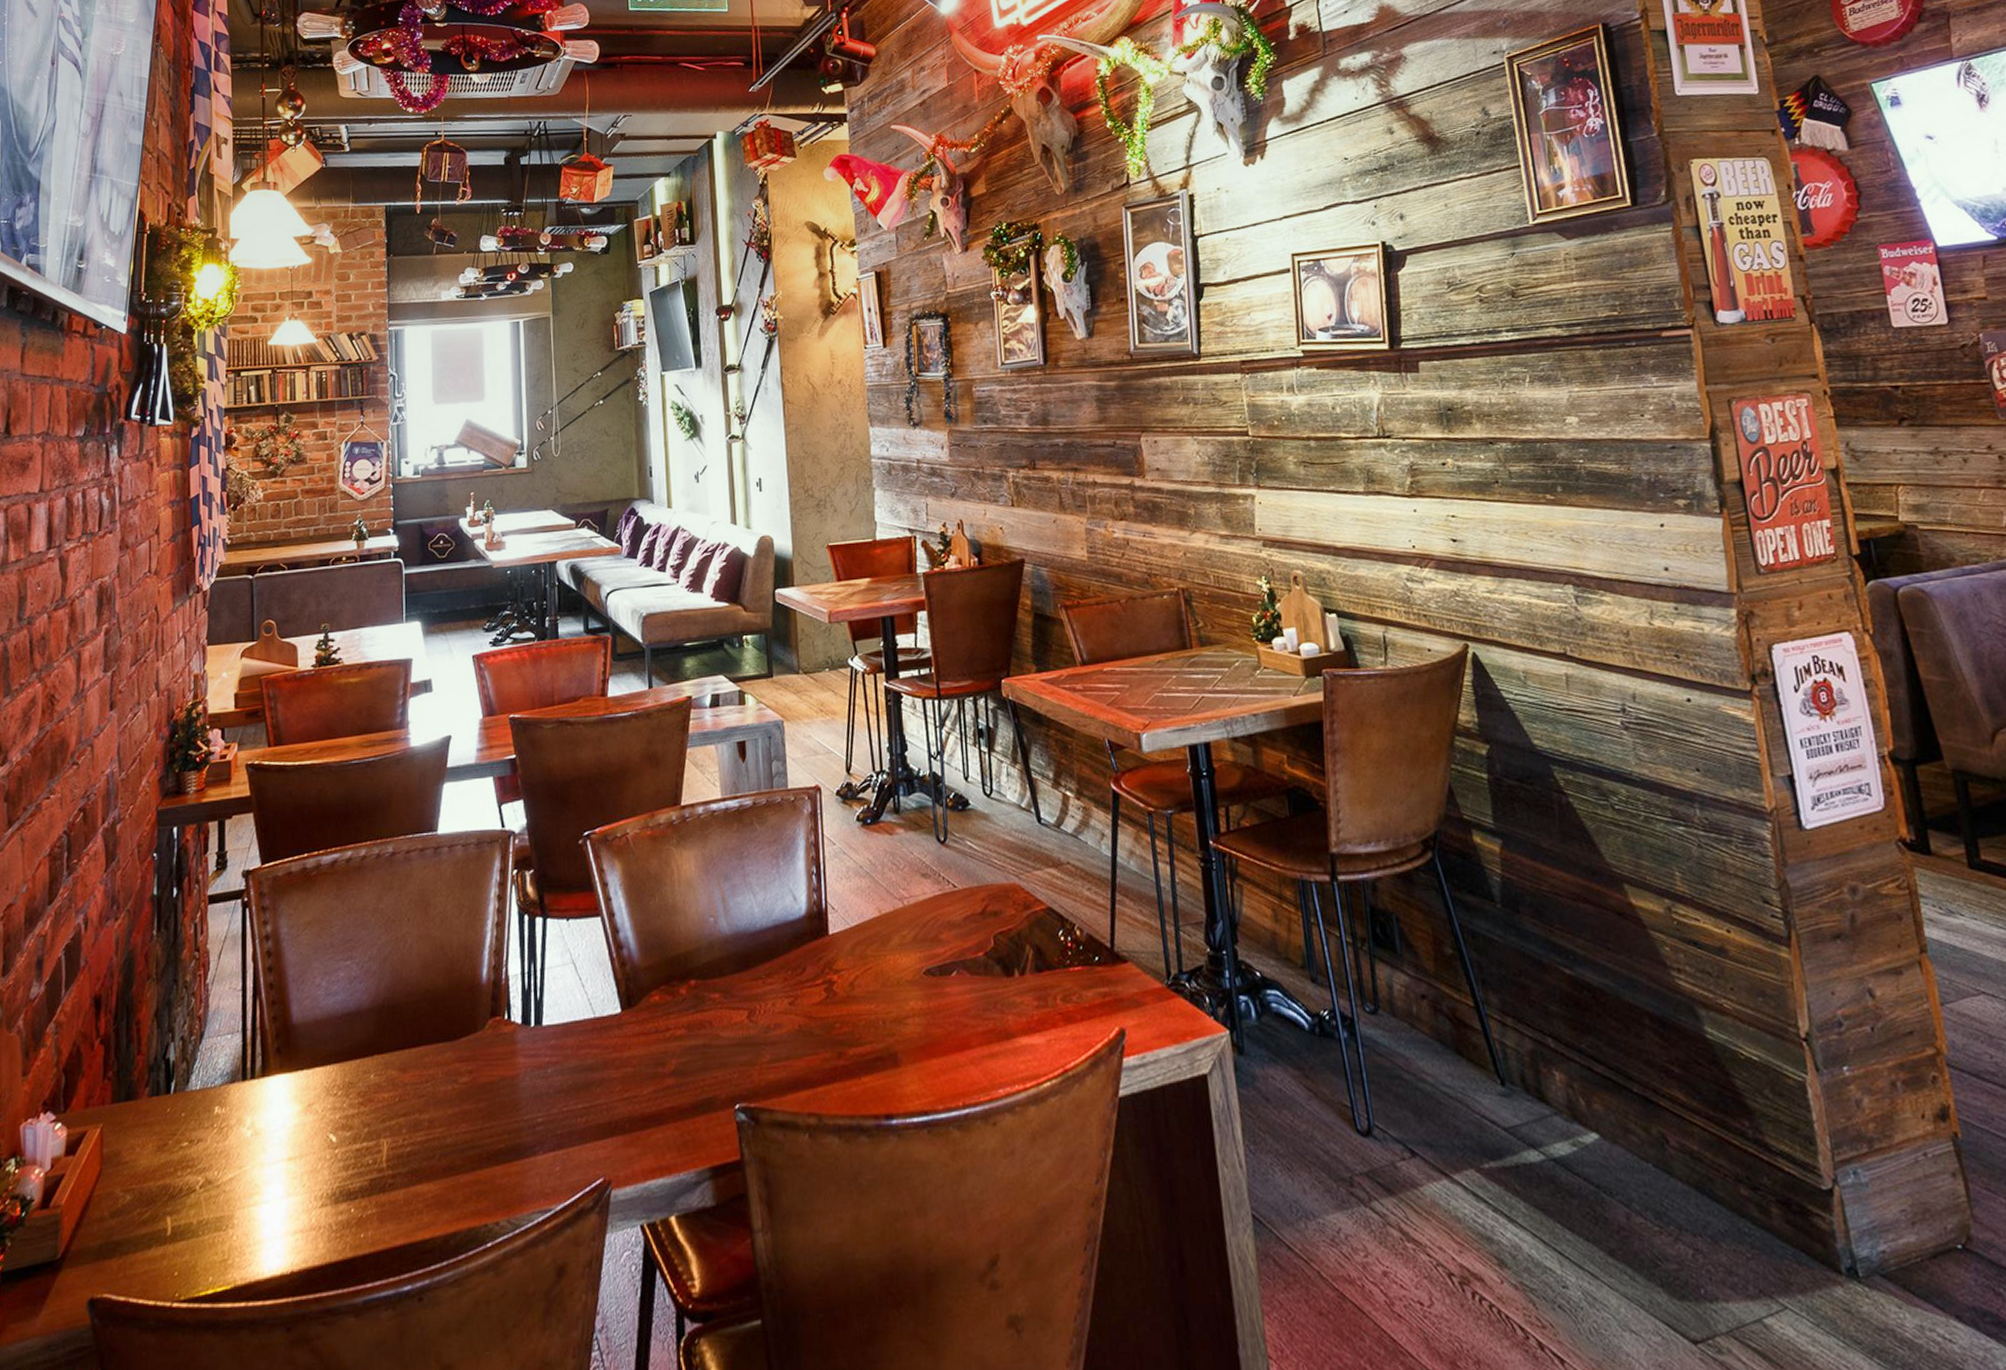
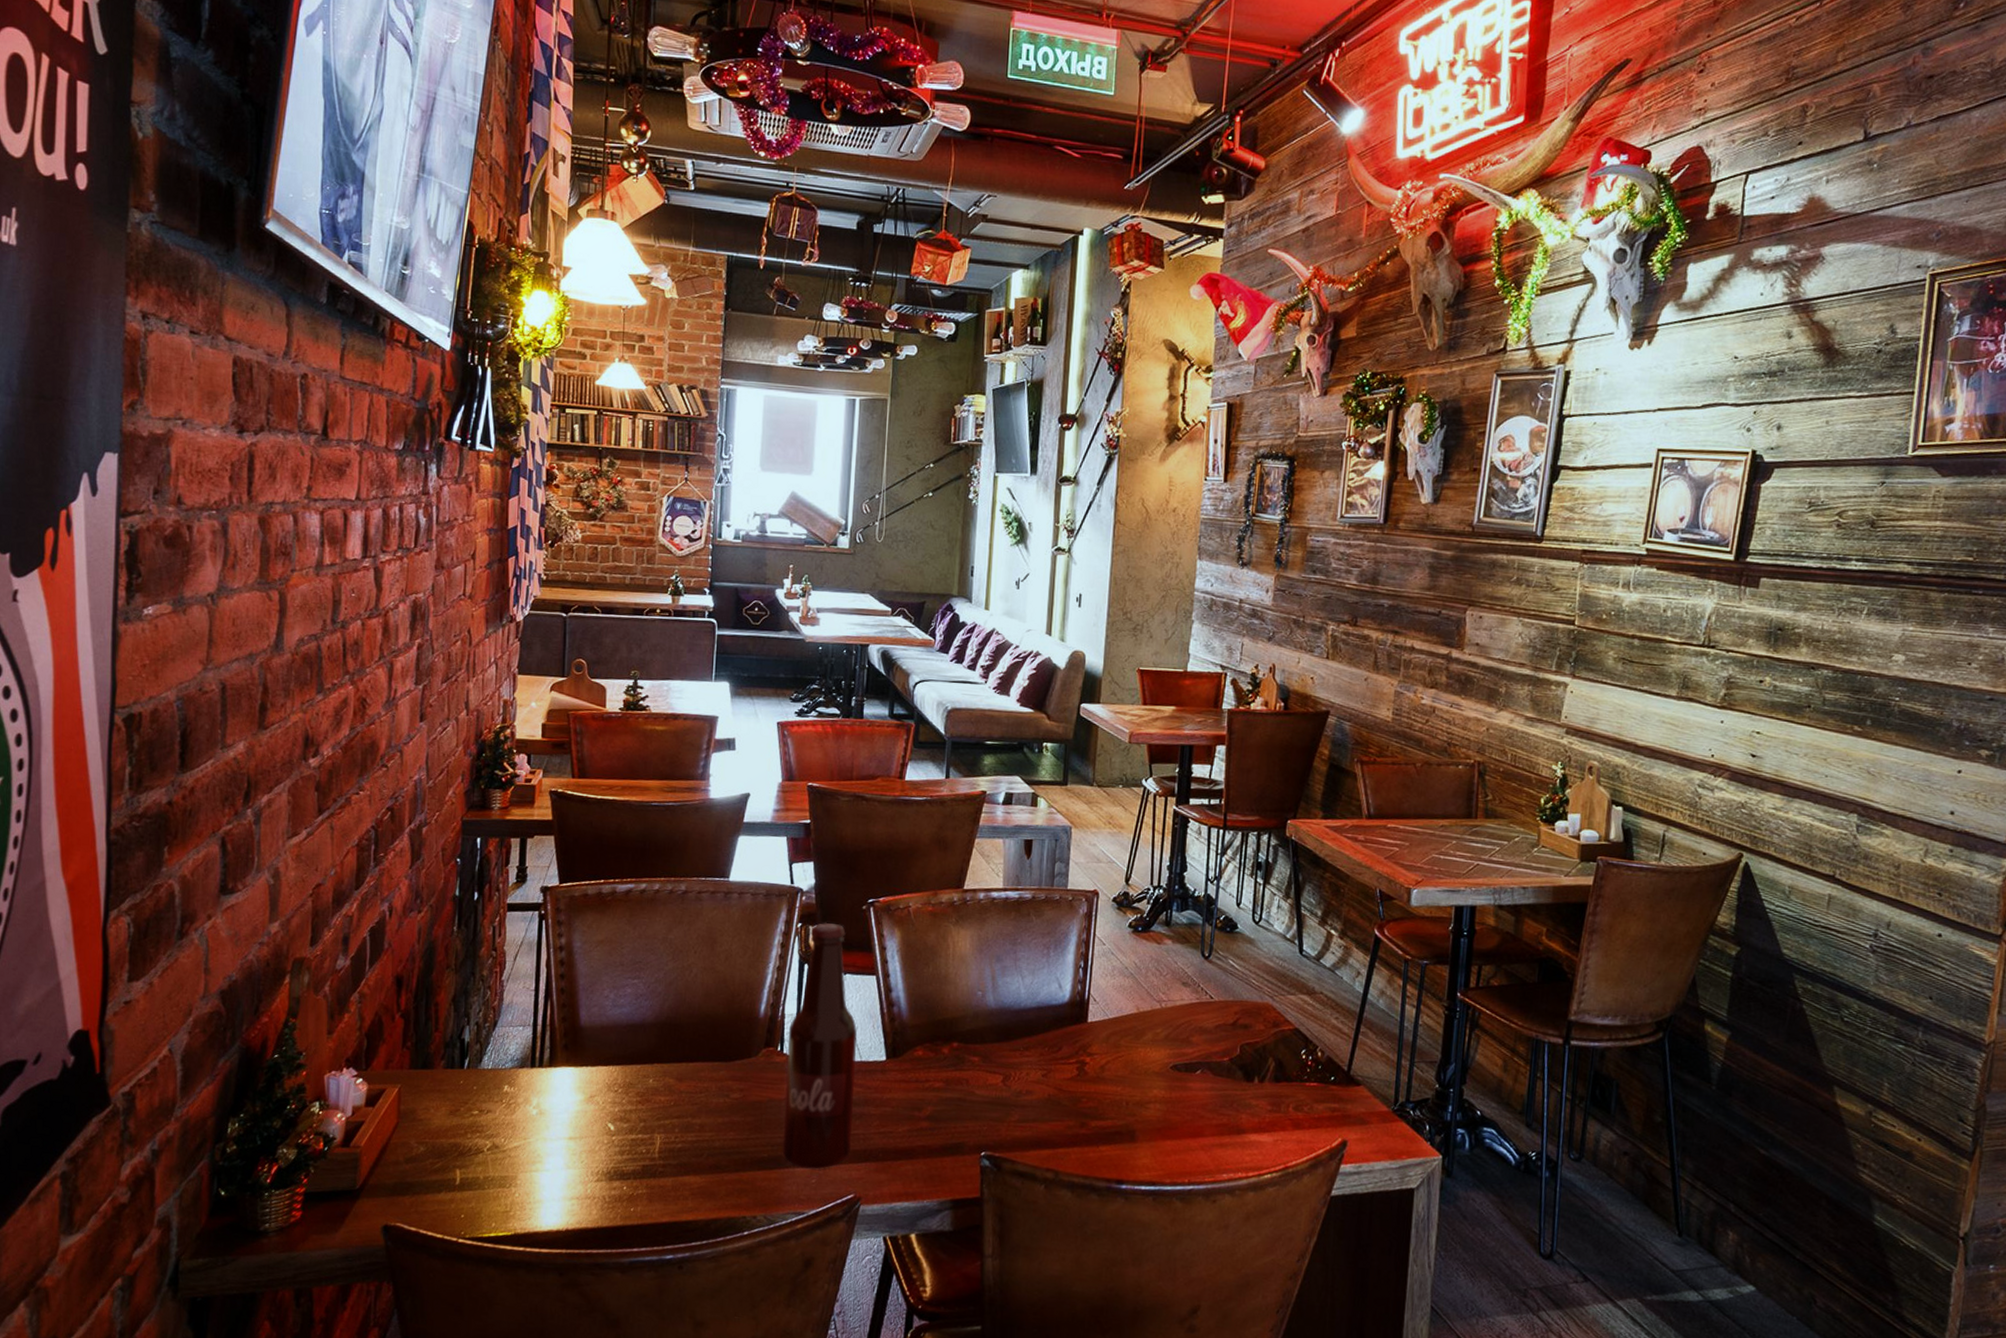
beer bottle: none [514,864,595,1155] -> present [782,922,857,1169]

